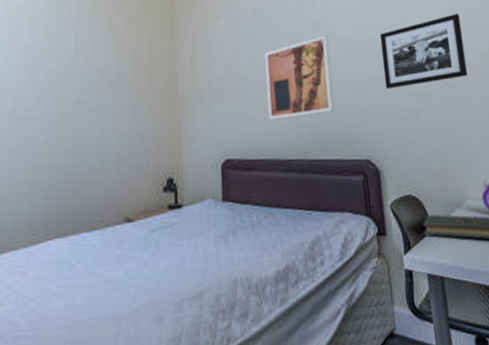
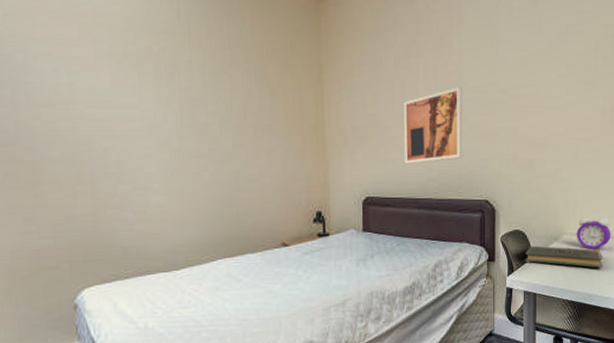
picture frame: present [379,14,468,89] -> none [508,70,584,139]

